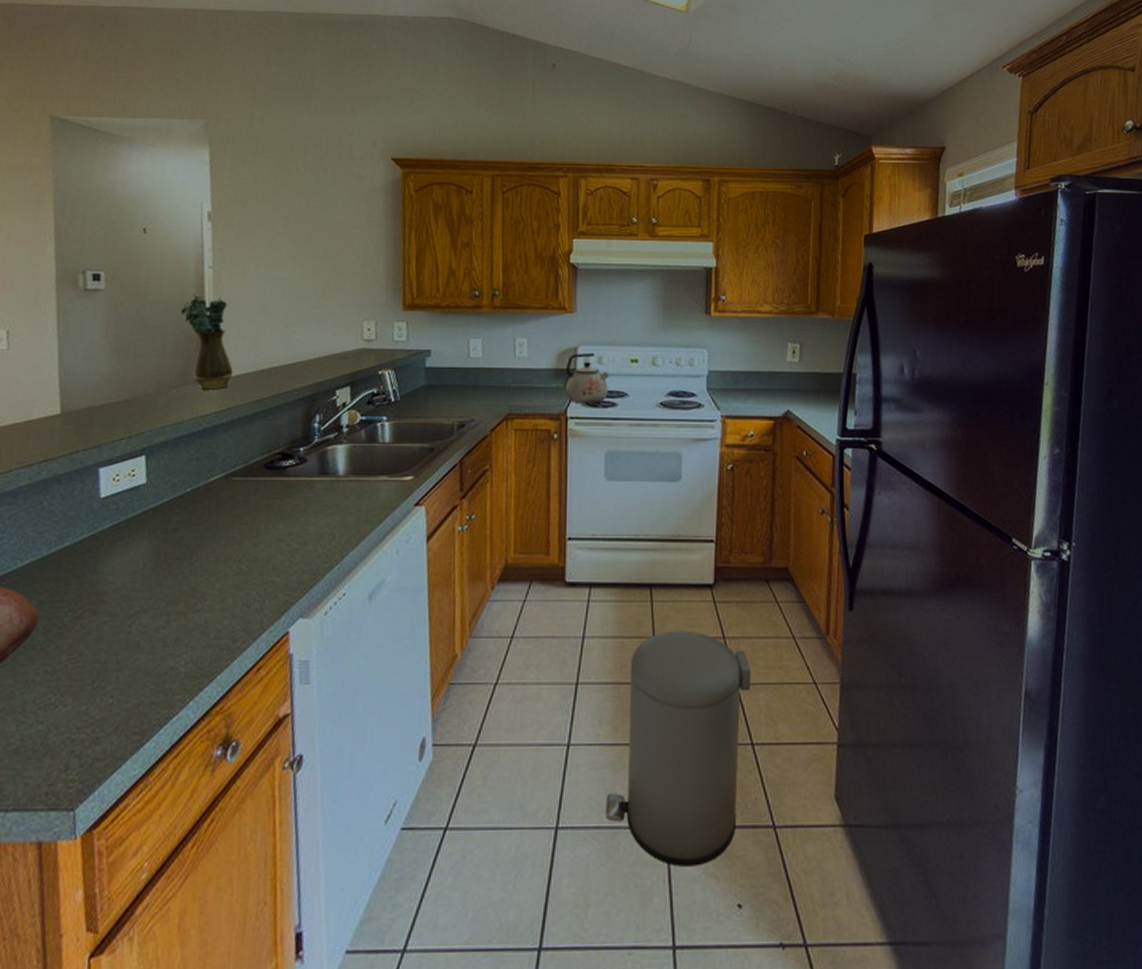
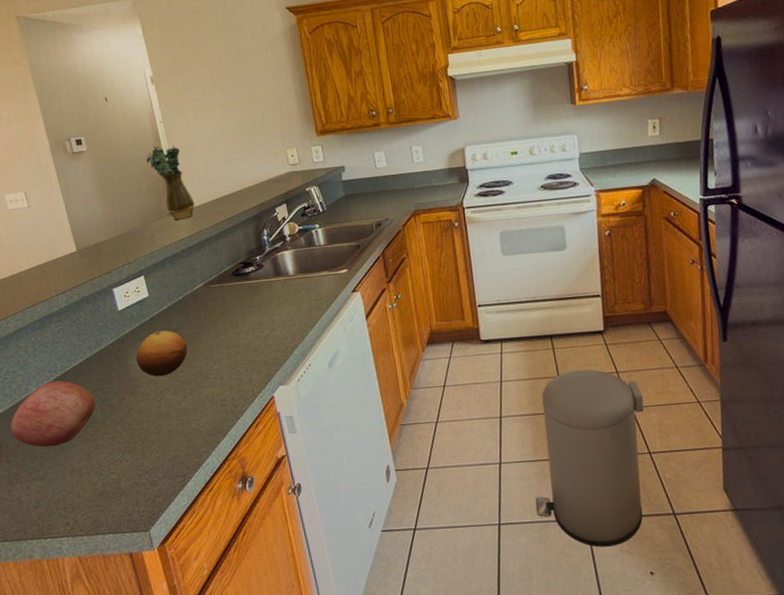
fruit: none [109,529,186,592] -> present [135,330,188,377]
kettle: present [565,352,610,404] -> none [457,150,496,195]

